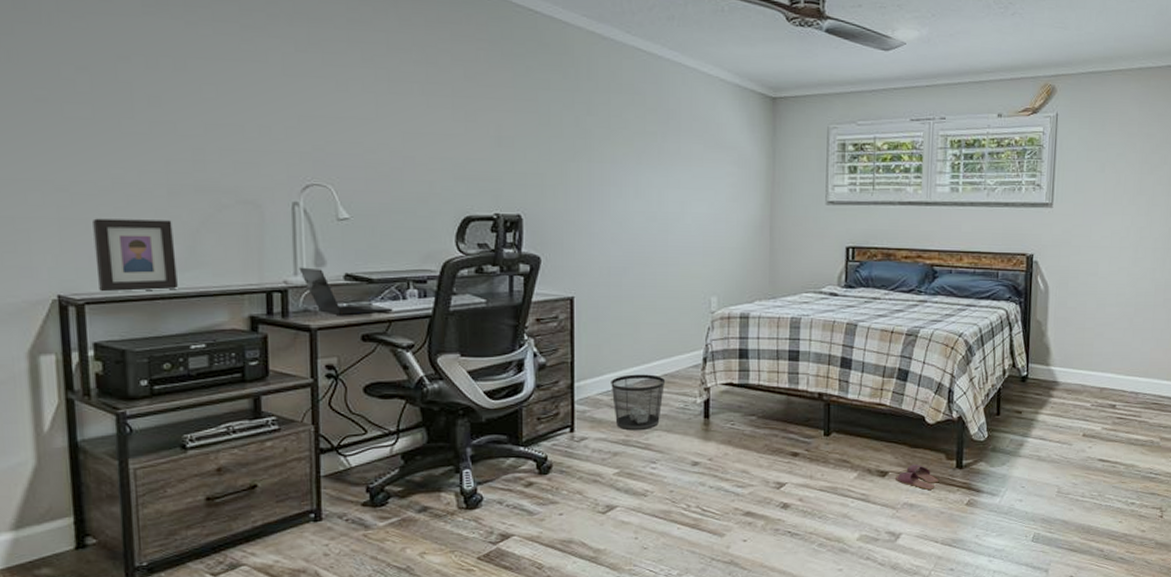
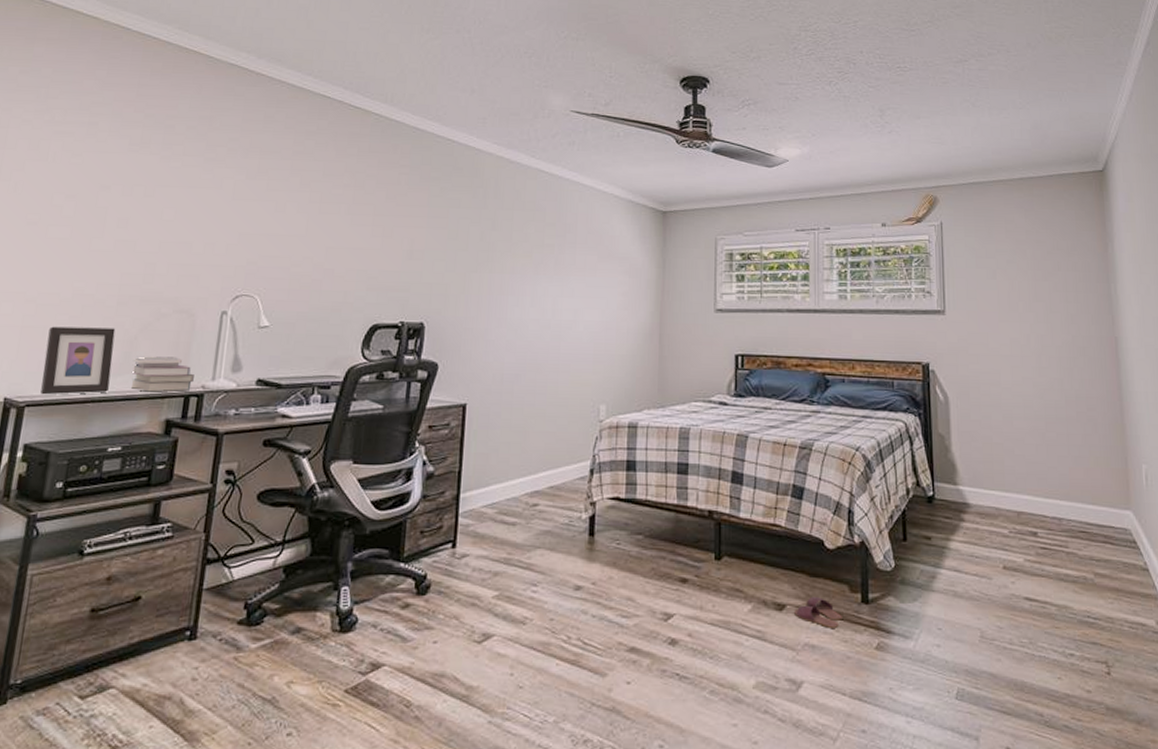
books: none [201,251,273,288] -> present [130,357,194,392]
laptop: present [299,267,393,316] -> none [217,372,296,421]
waste bin: present [611,374,666,431] -> none [496,486,552,548]

